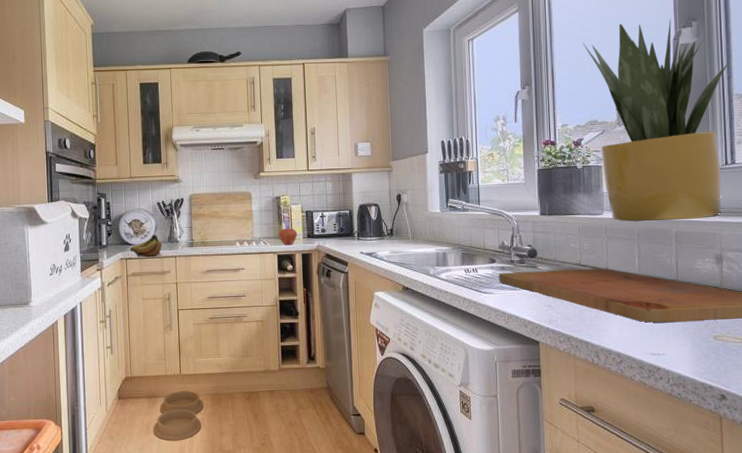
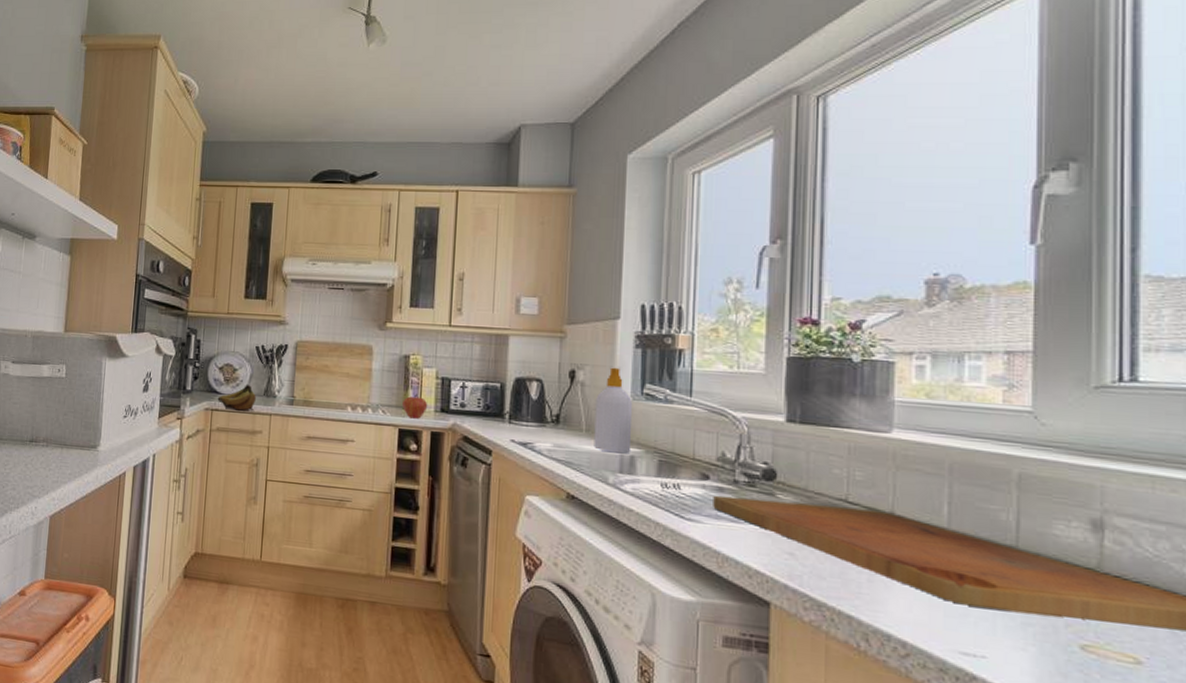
pet bowl: present [153,391,204,441] -> none [220,581,286,644]
soap bottle: none [416,189,443,252] -> present [594,367,633,454]
planter: present [582,18,730,221] -> none [874,157,1136,459]

